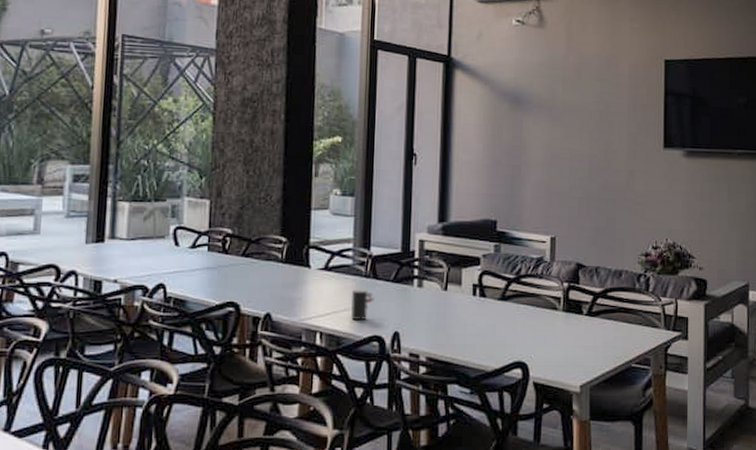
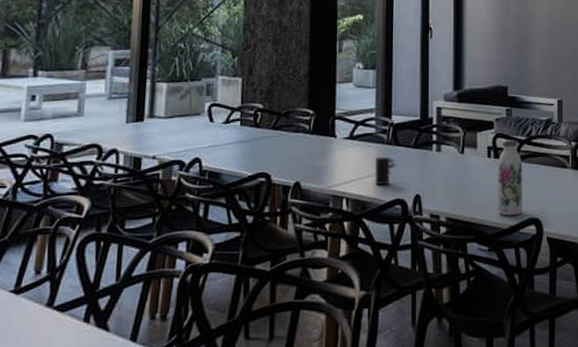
water bottle: none [482,277,510,358] -> present [498,139,522,216]

